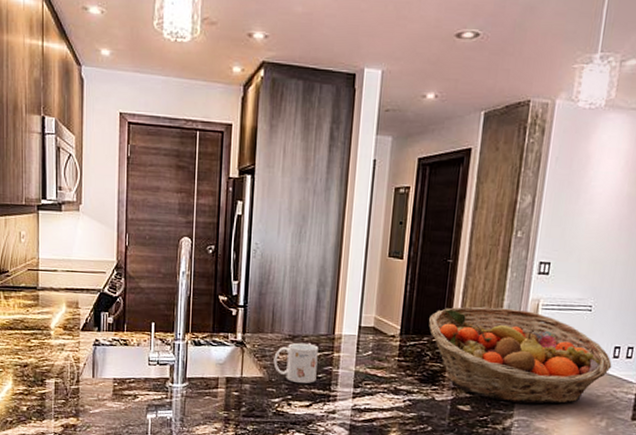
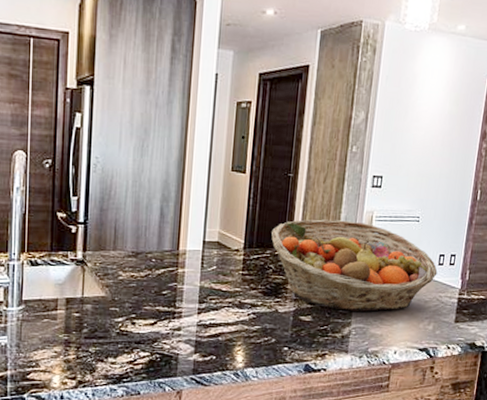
mug: present [273,342,319,383] -> none [116,259,163,301]

